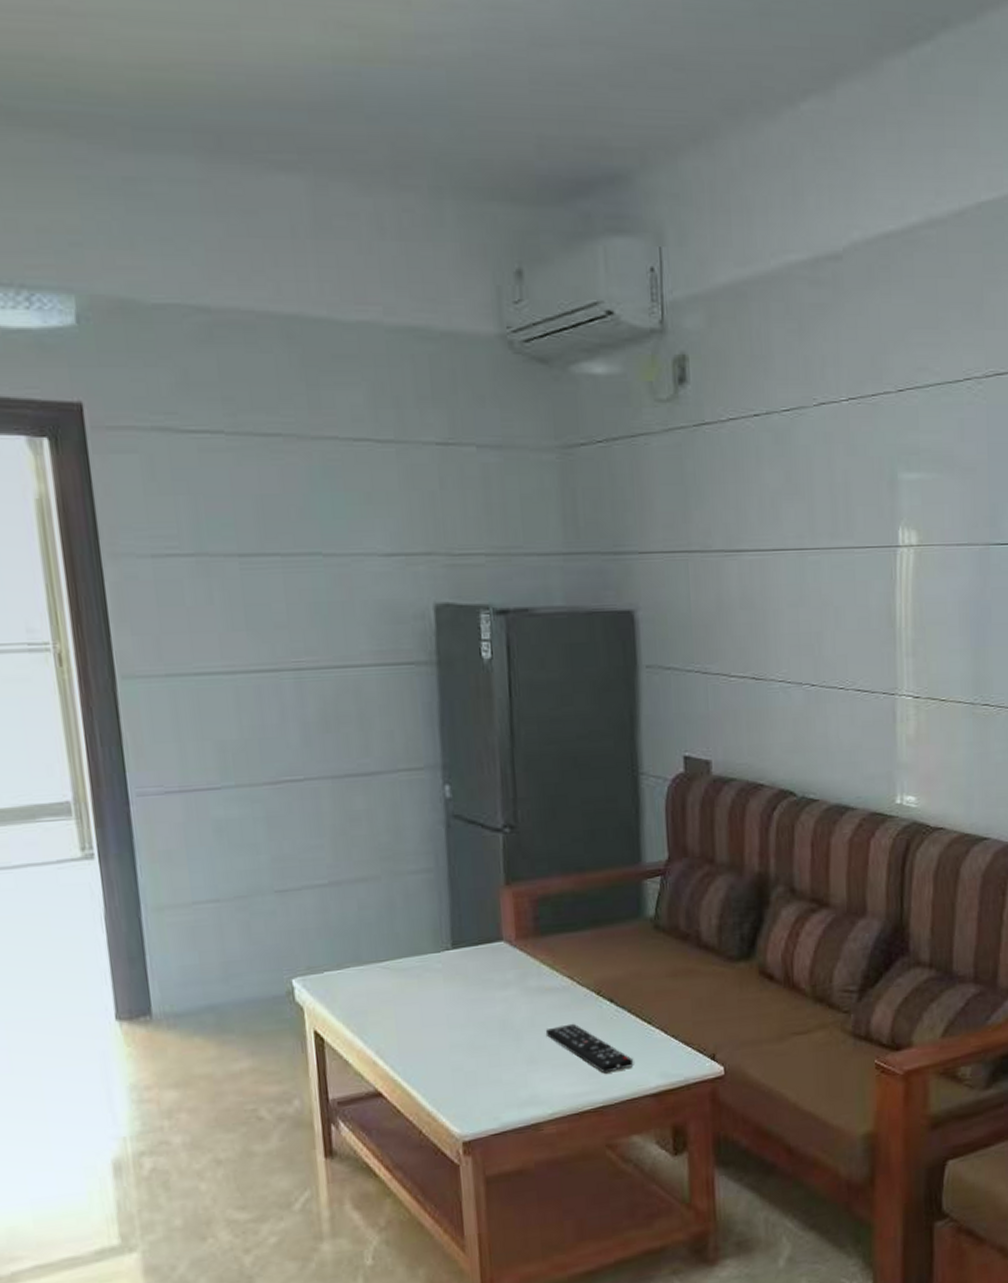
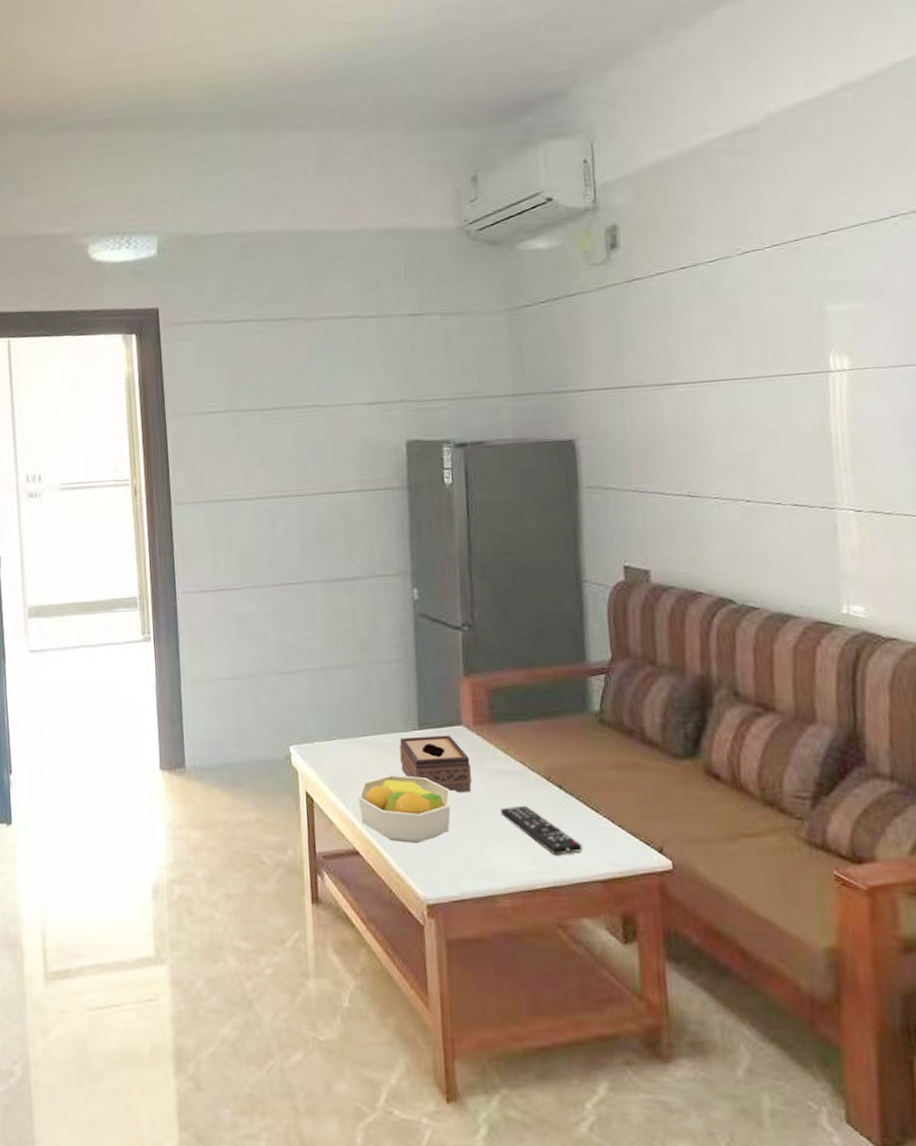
fruit bowl: none [379,1002,491,1078] -> present [358,774,452,844]
tissue box: none [429,953,514,1016] -> present [399,735,472,792]

